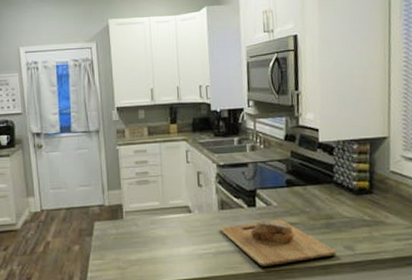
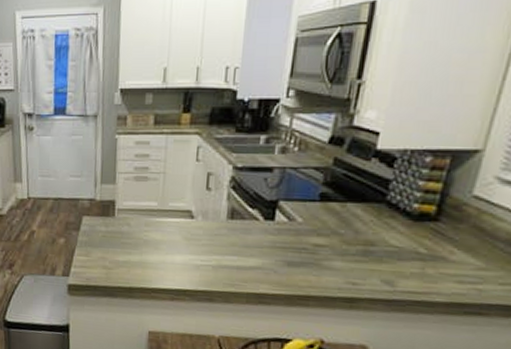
cutting board: present [221,219,336,267] -> none [226,238,370,290]

